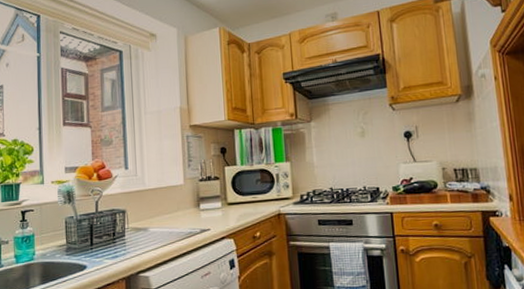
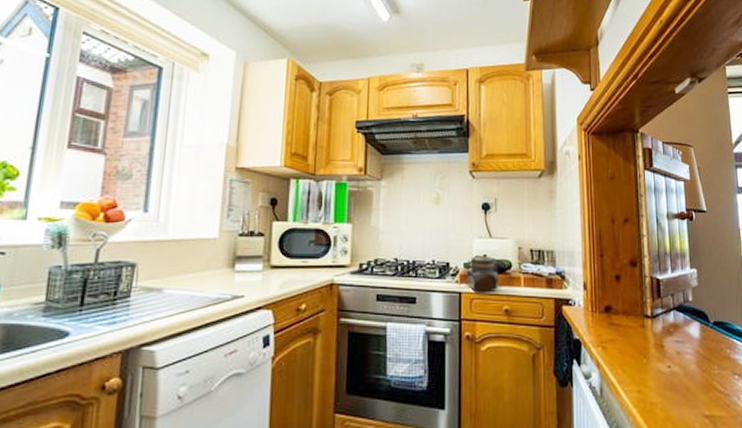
jar: none [393,178,427,210] -> present [465,256,500,291]

